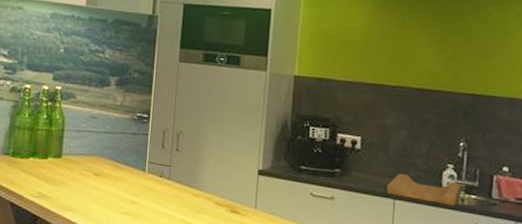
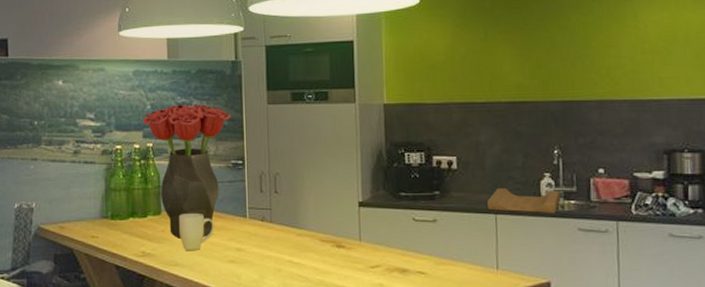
bouquet: none [55,51,142,186] -> present [143,104,231,238]
mug: none [76,160,113,198] -> present [178,214,215,250]

